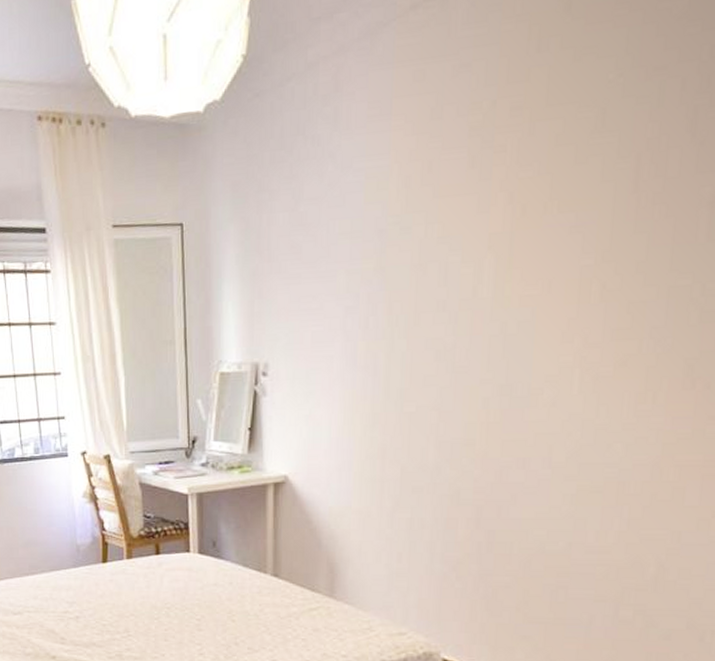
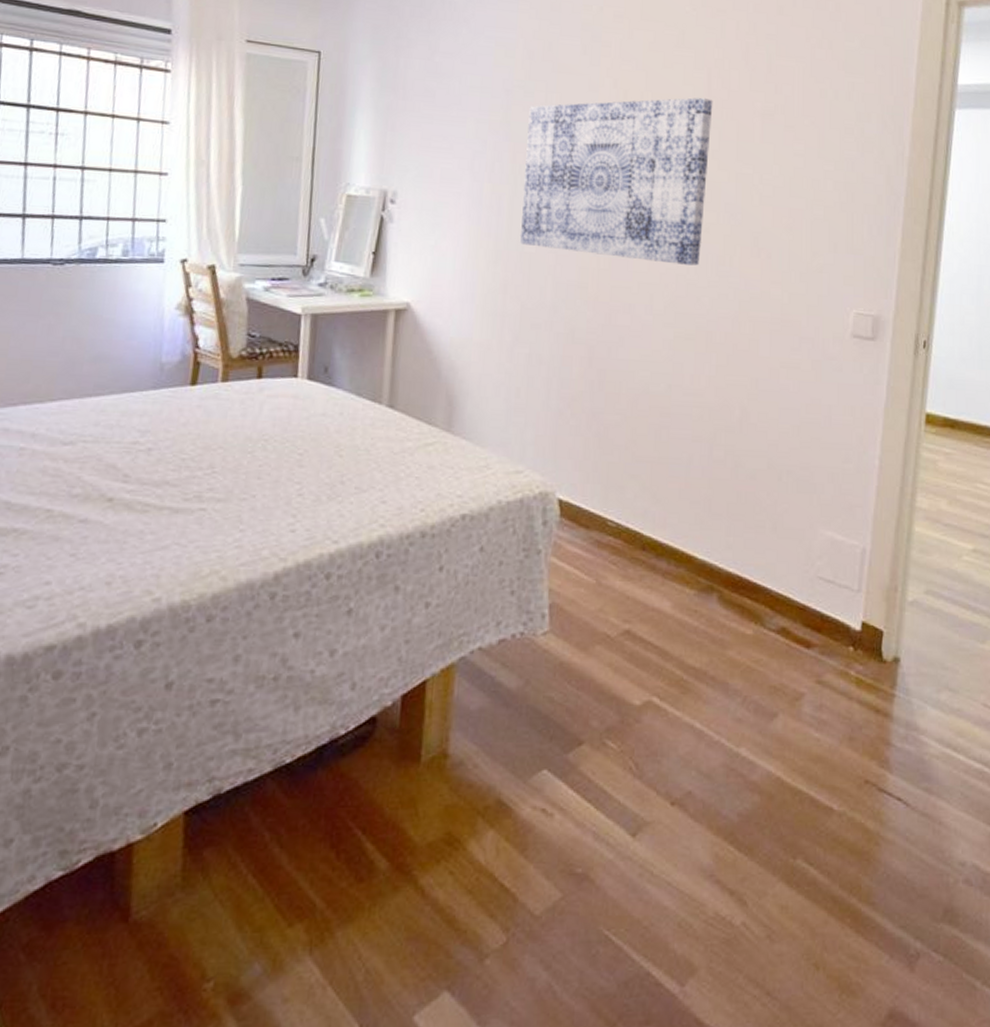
wall art: none [399,194,642,408] -> present [520,97,713,266]

